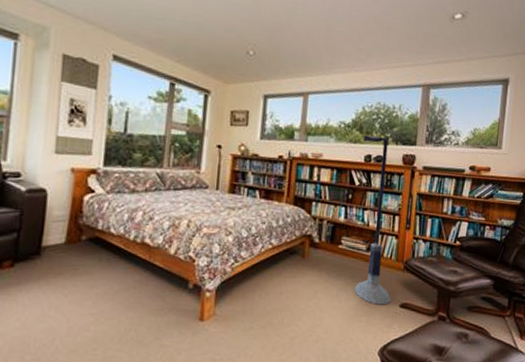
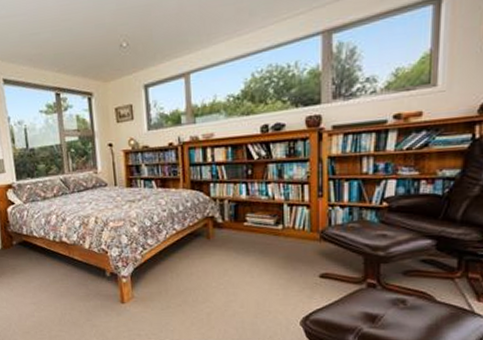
floor lamp: present [354,135,392,305] -> none [256,100,309,277]

